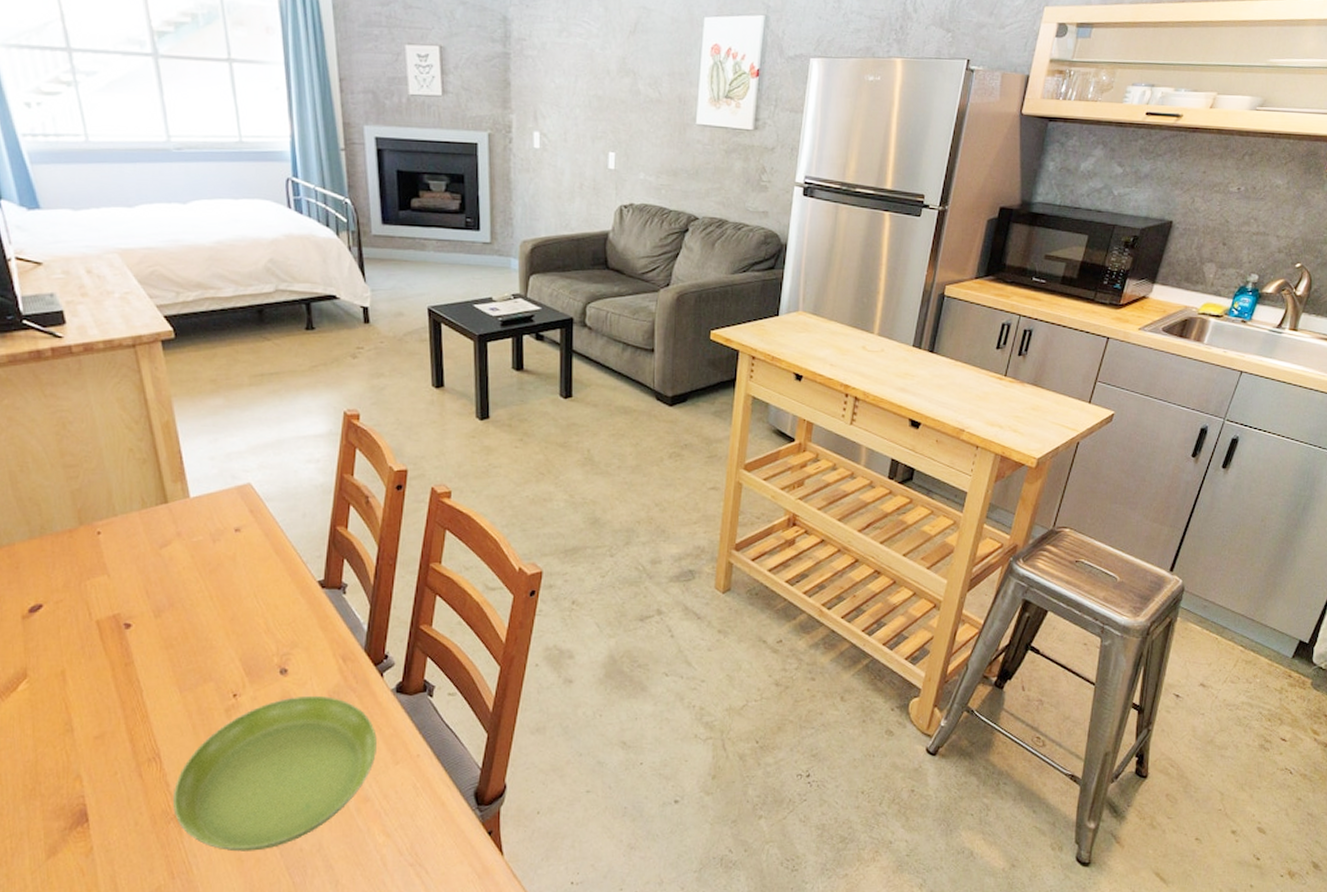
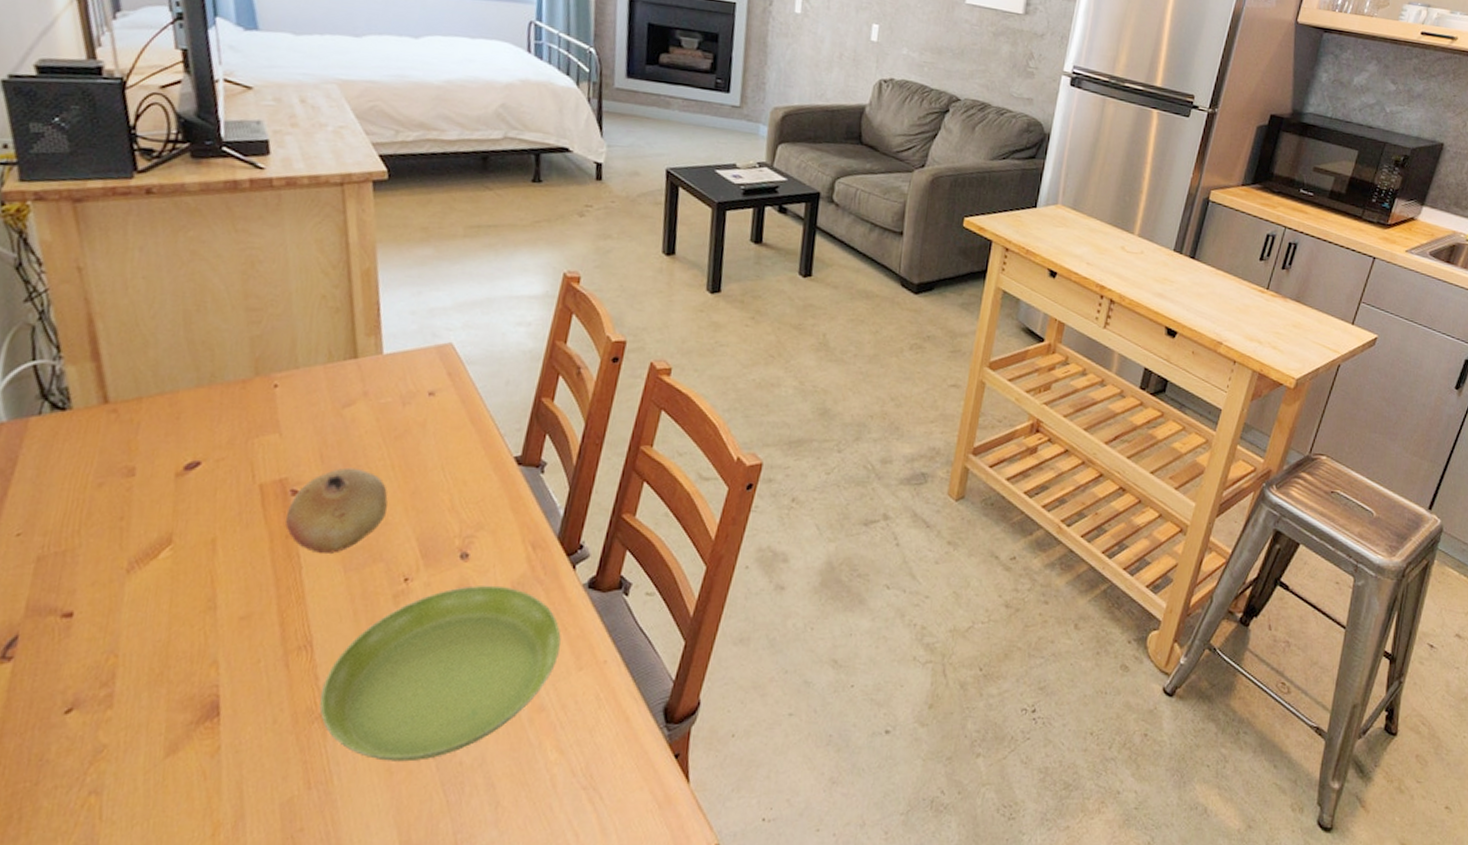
fruit: none [122,601,210,677] -> present [285,467,388,554]

